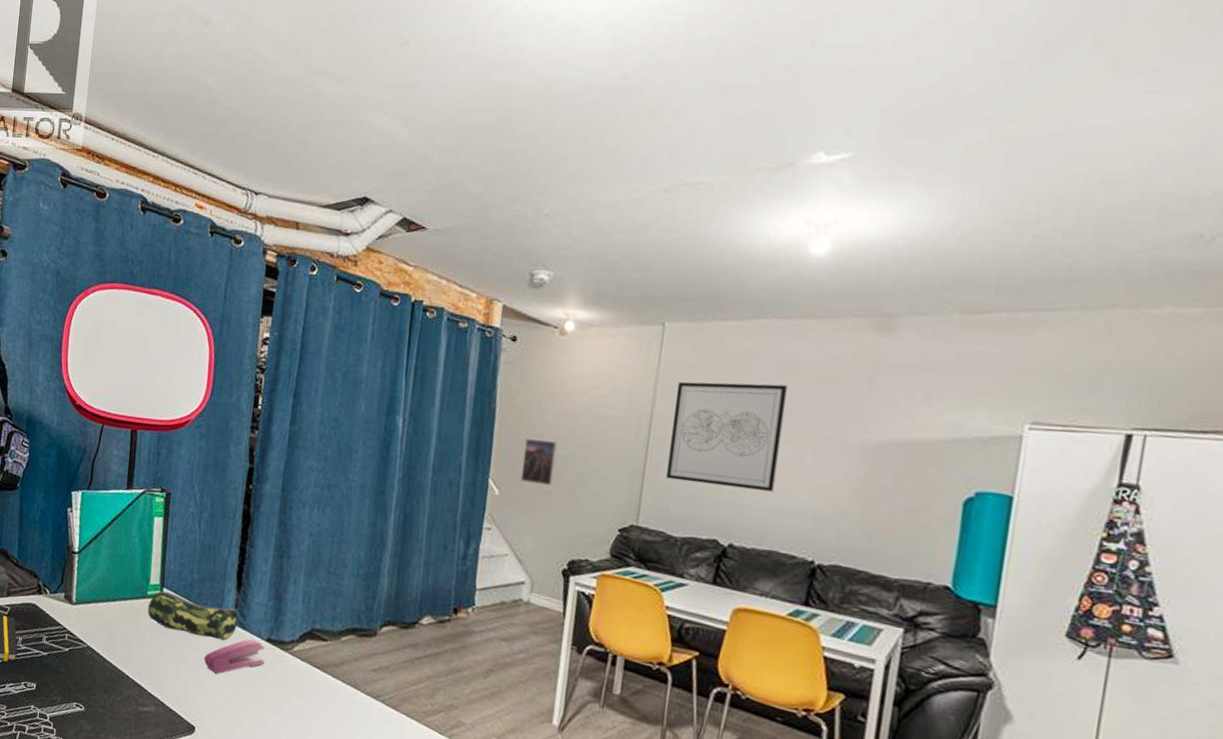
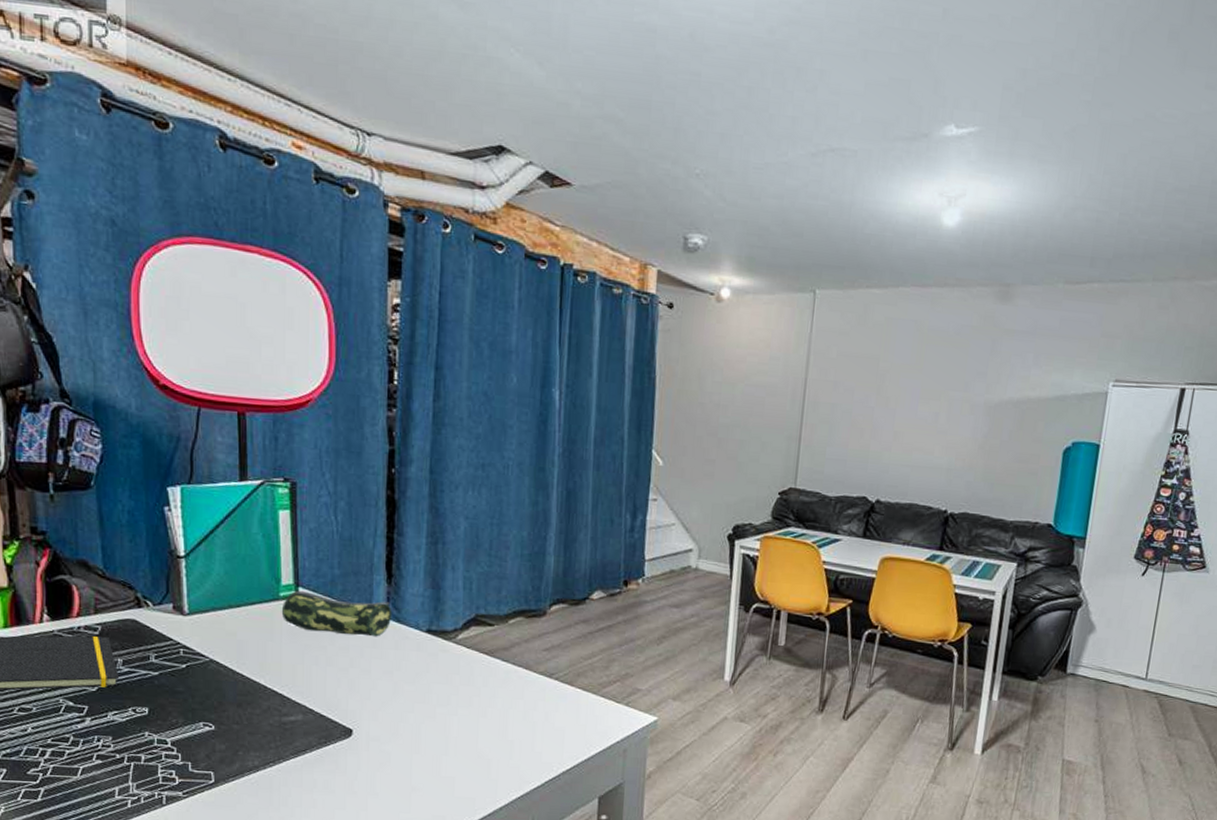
stapler: present [203,638,265,674] -> none [355,631,426,672]
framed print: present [520,439,558,487] -> none [683,408,719,455]
wall art: present [666,381,788,492] -> none [820,348,925,450]

